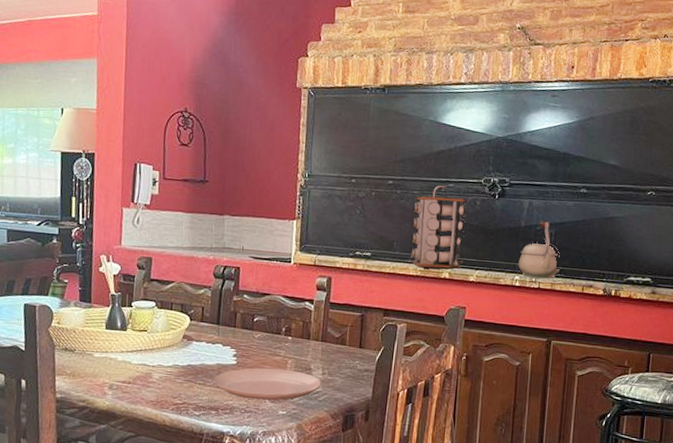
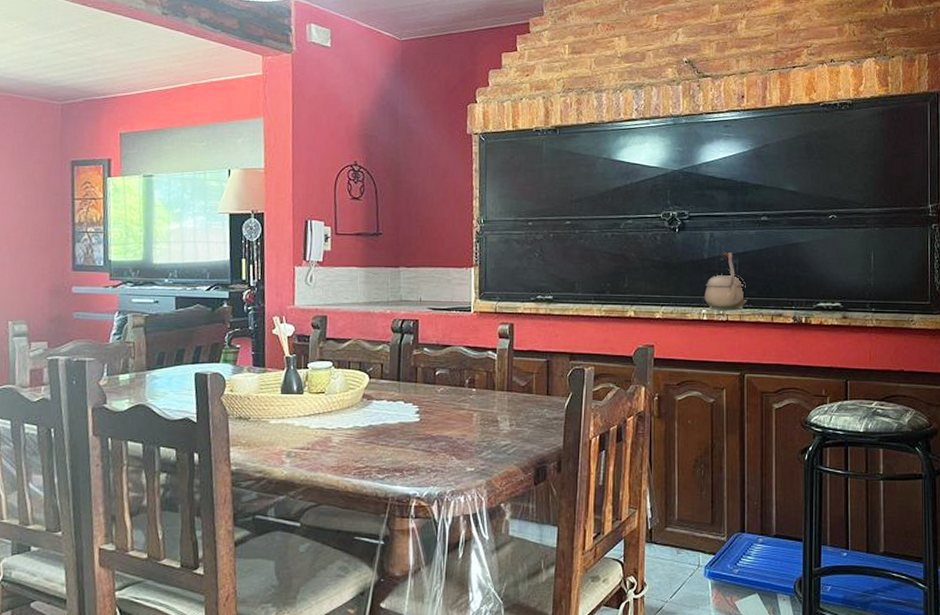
plate: present [214,368,322,401] -> none [397,423,510,457]
spice rack: present [410,184,467,270] -> none [592,222,648,309]

